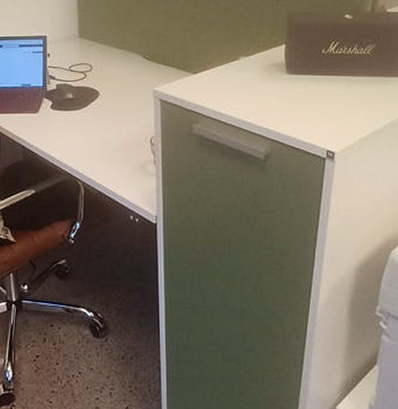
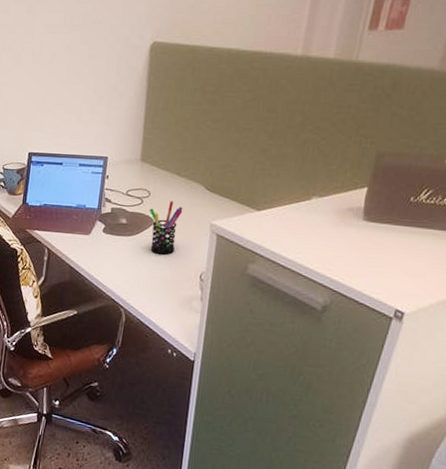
pen holder: none [93,72,125,124] -> present [149,201,183,255]

